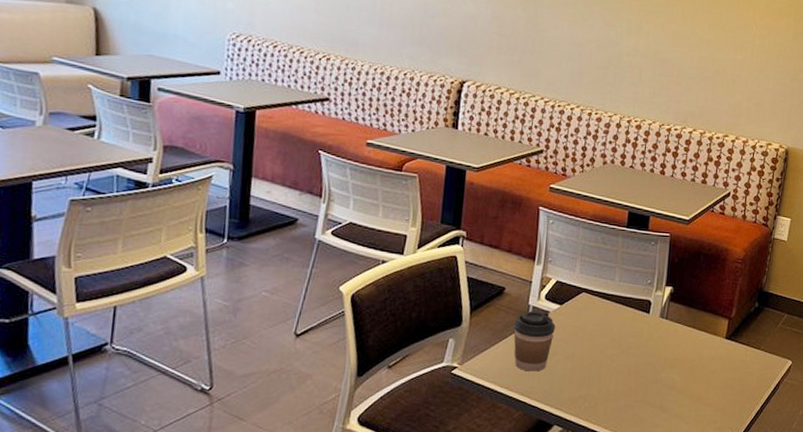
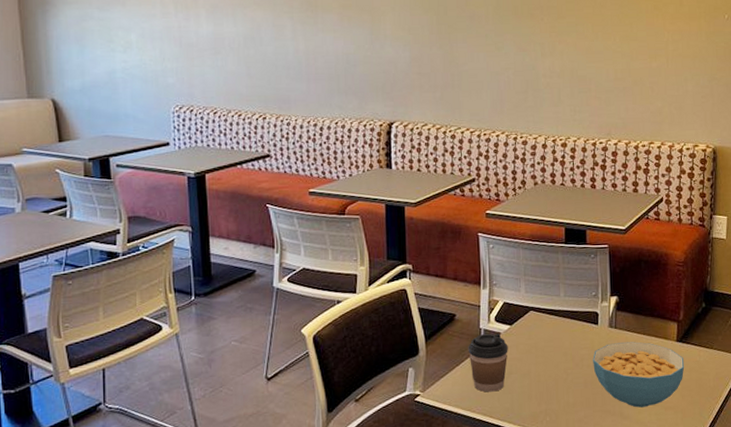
cereal bowl: none [639,333,731,402] -> present [593,341,685,408]

